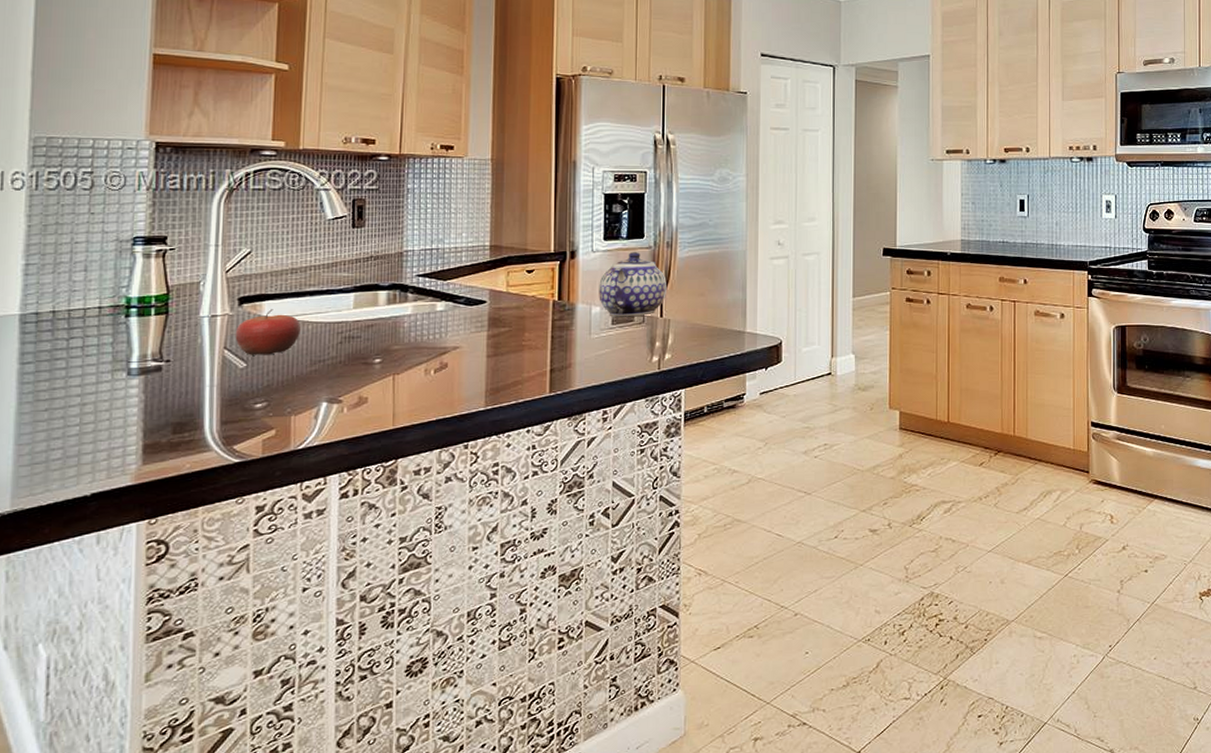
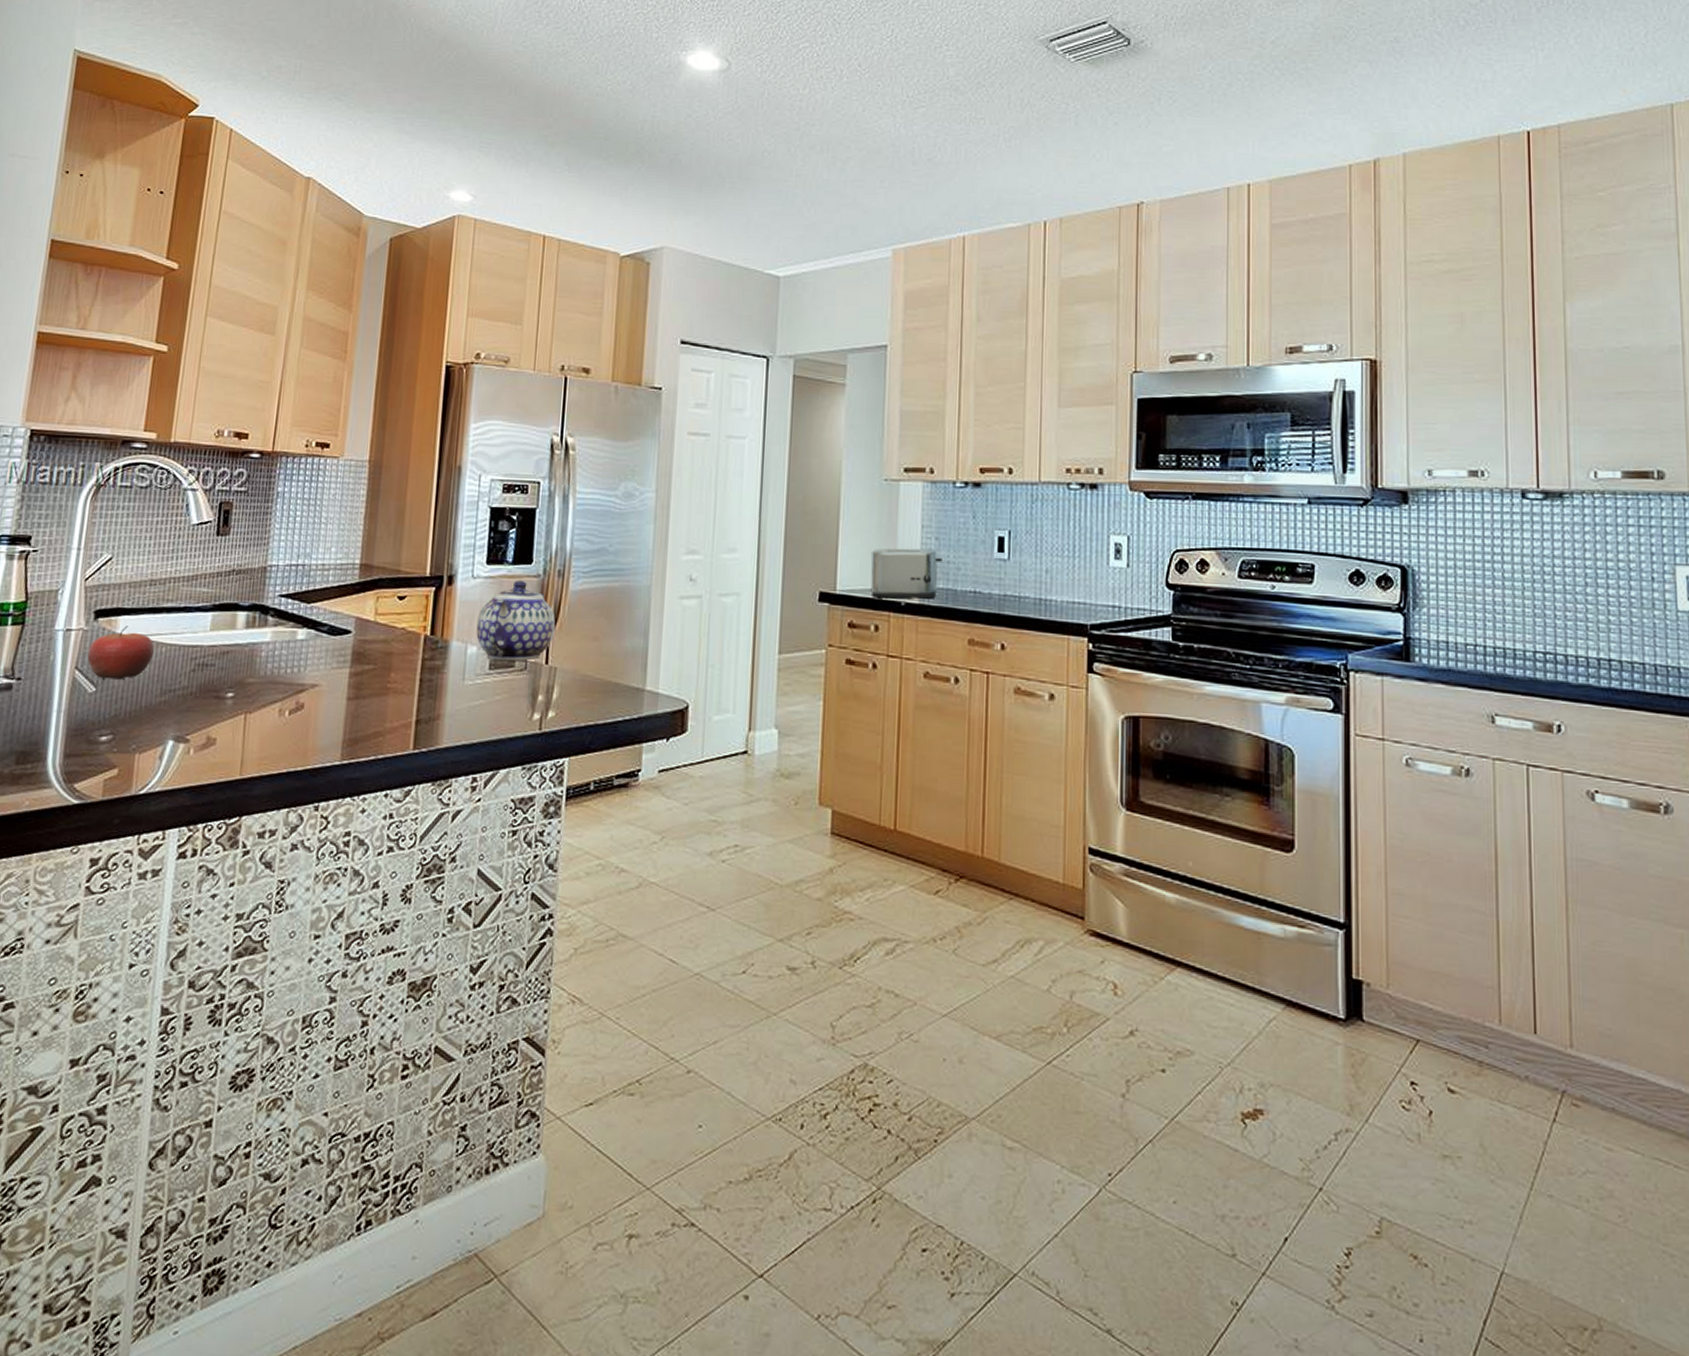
toaster: none [922,212,978,250] -> present [870,548,942,599]

